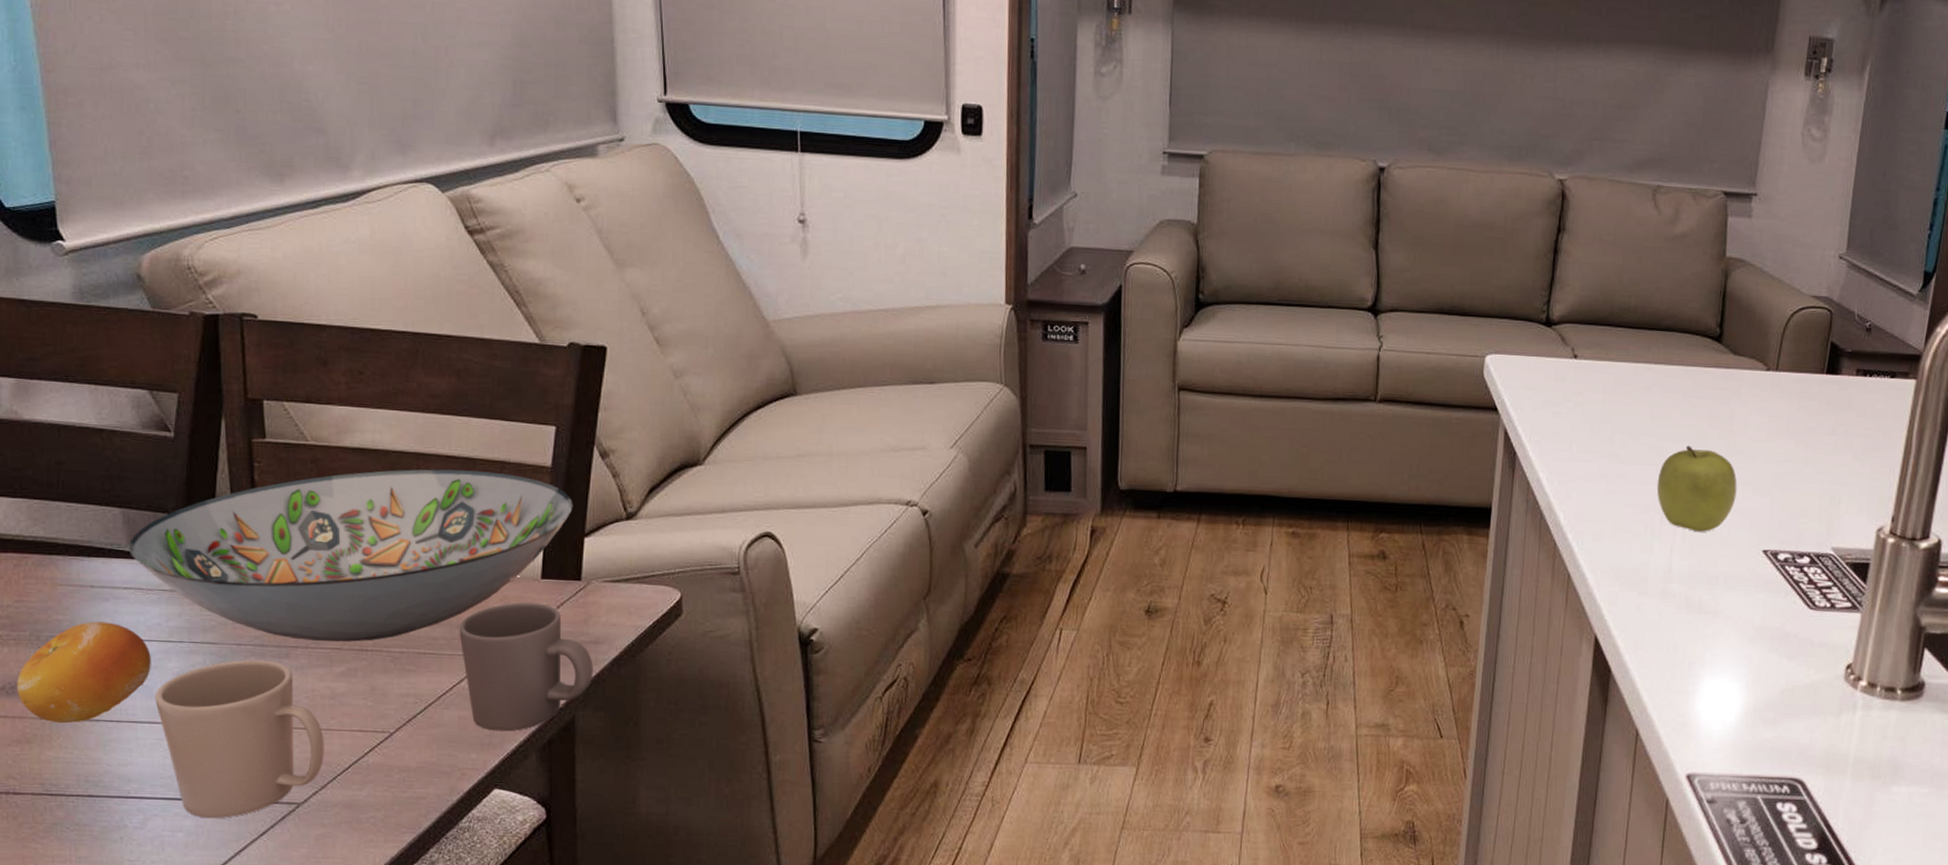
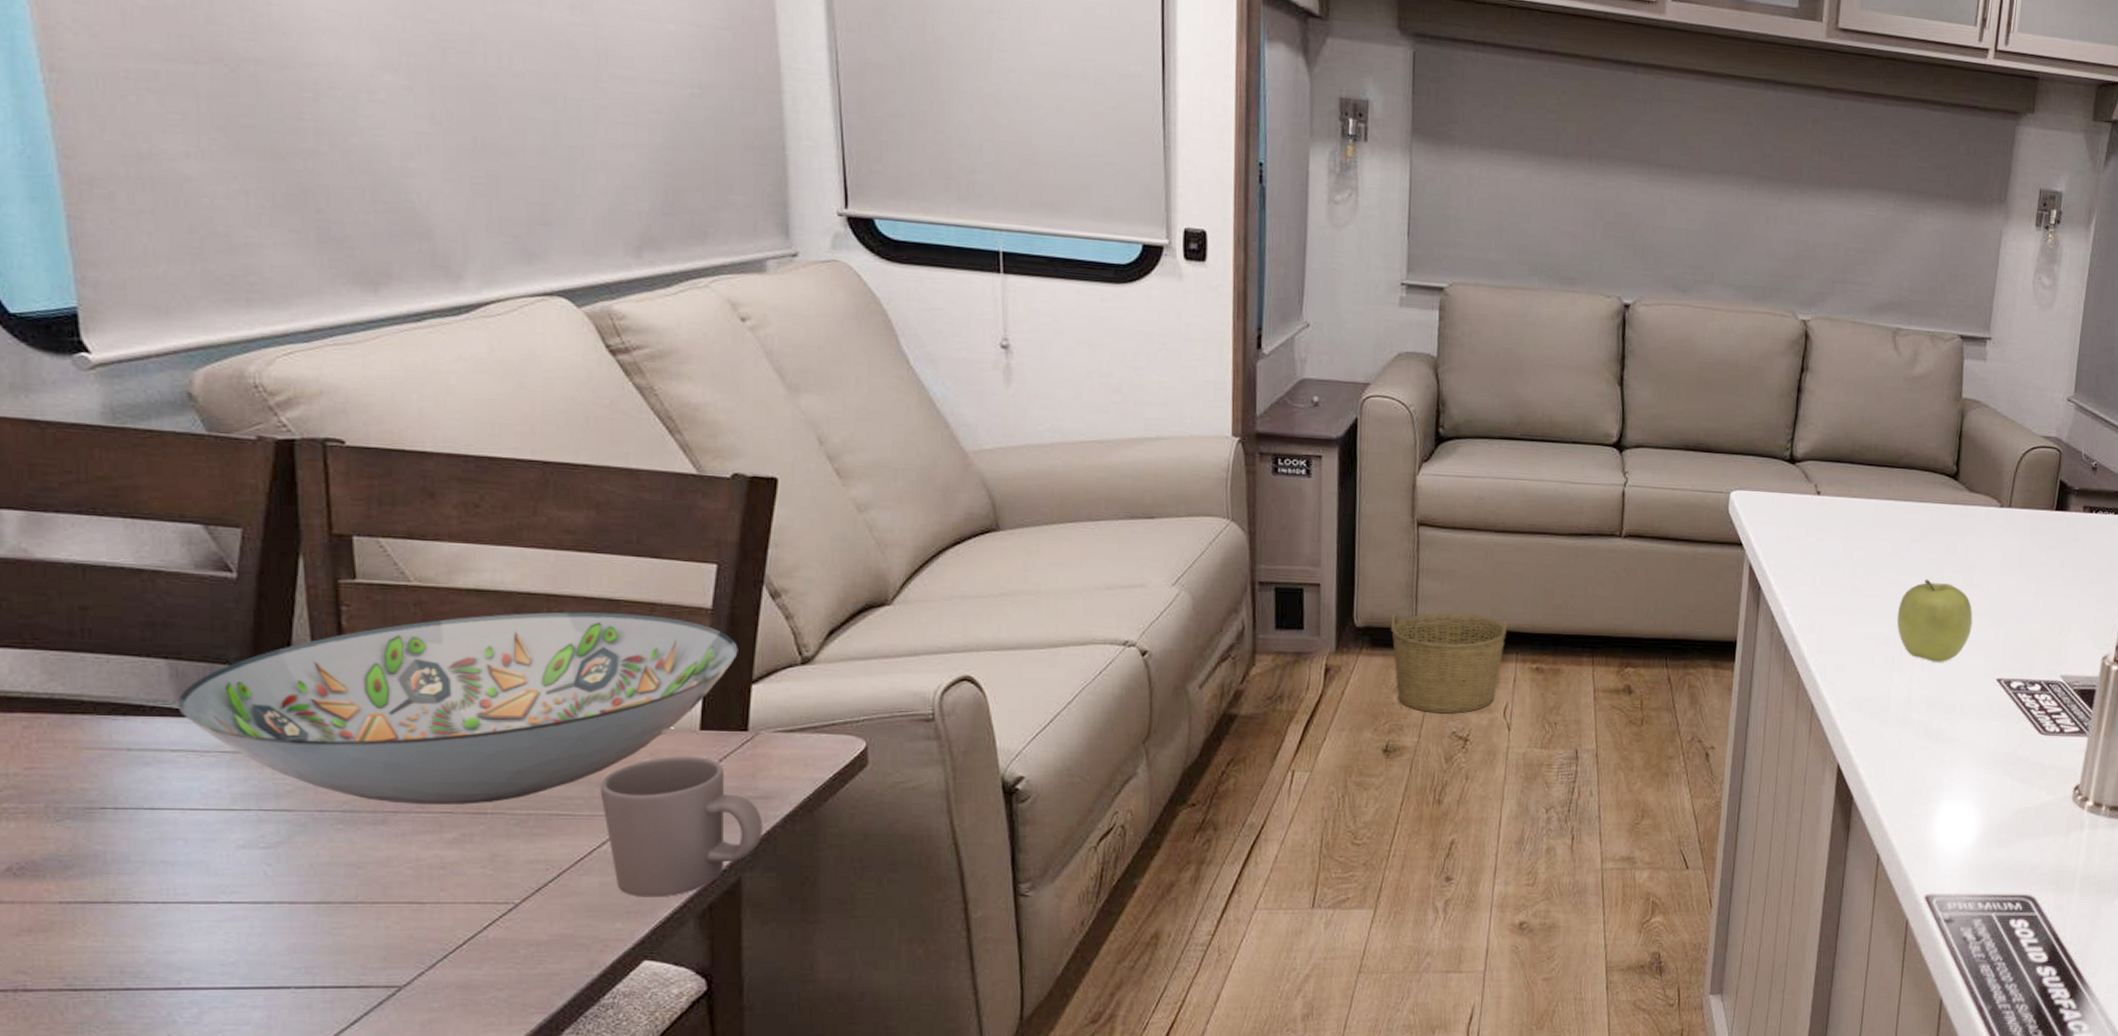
fruit: present [17,621,151,724] -> none [28,789,208,908]
mug: present [154,659,324,819] -> none [212,827,432,1008]
basket: none [1152,476,1265,576] -> present [1390,612,1508,714]

